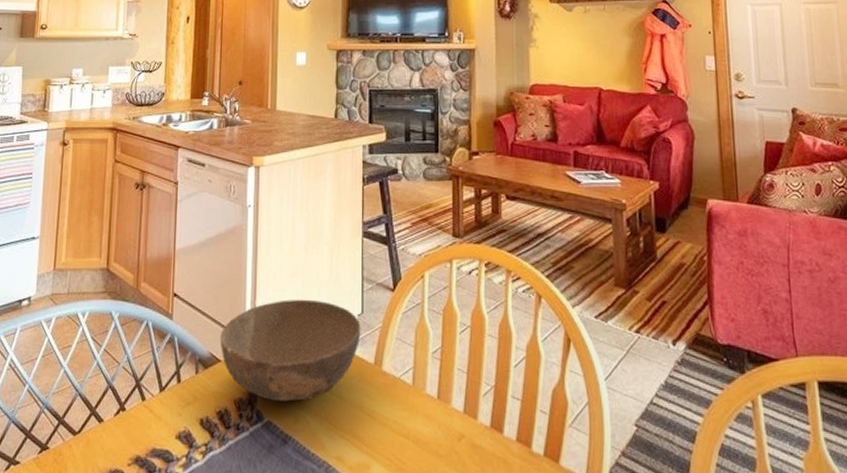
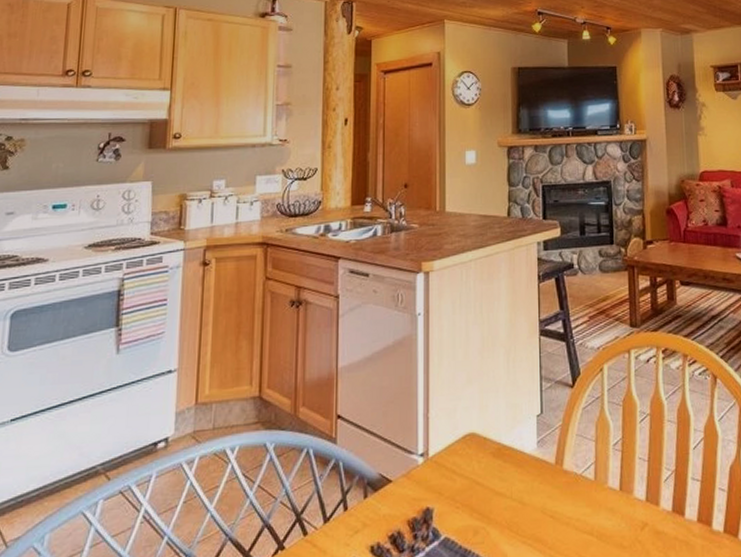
bowl: present [220,299,361,402] -> none [390,405,541,516]

